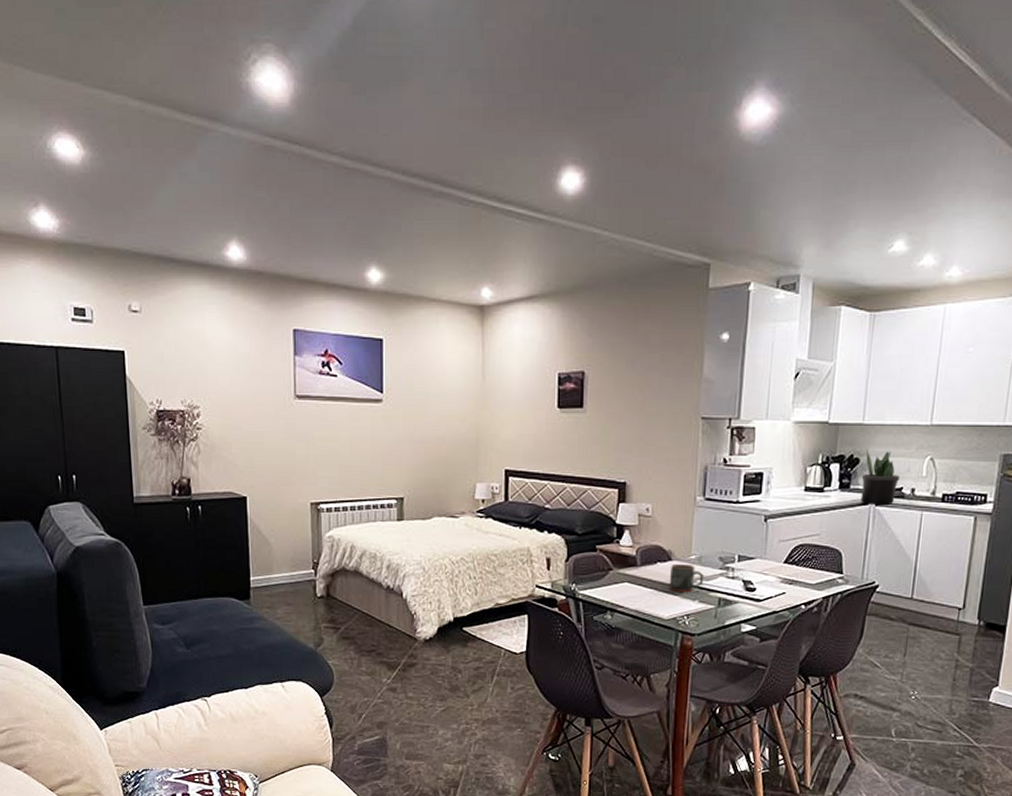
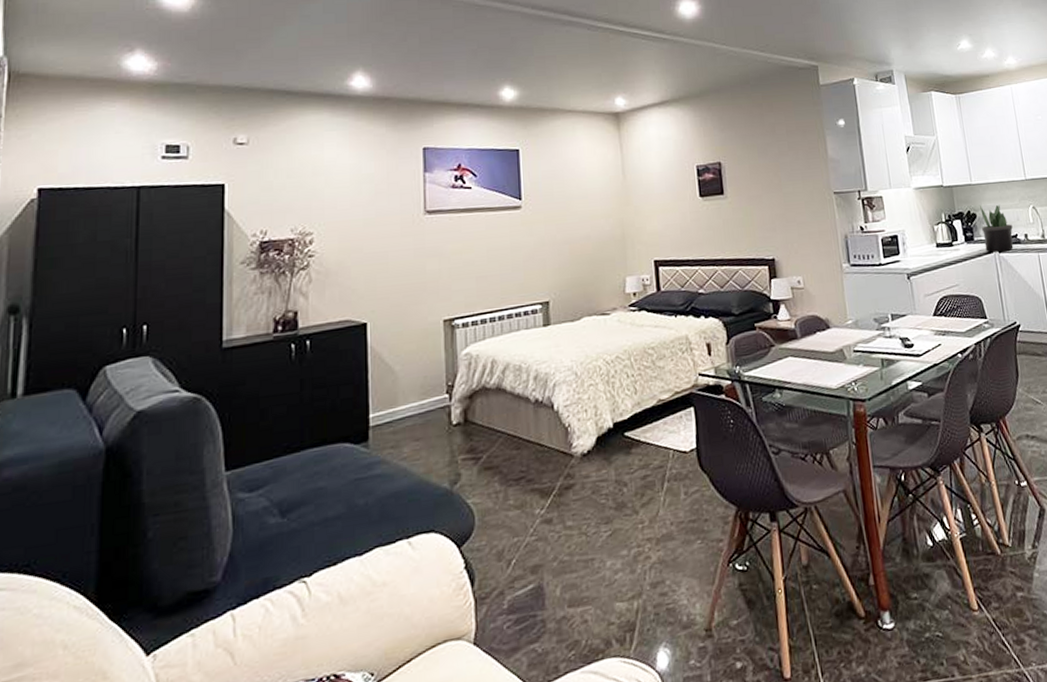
mug: present [669,563,704,592] -> none [830,329,865,359]

